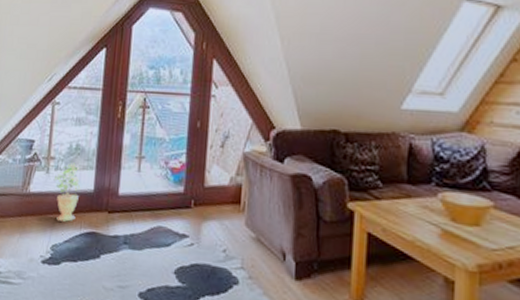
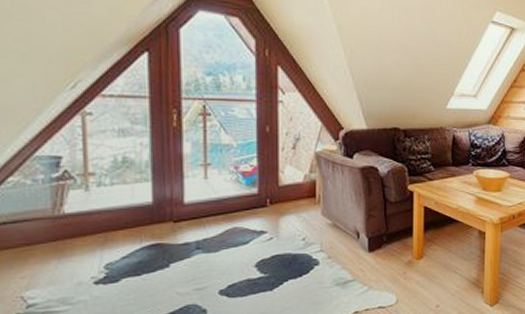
potted plant: present [54,161,81,222] -> none [98,175,135,239]

